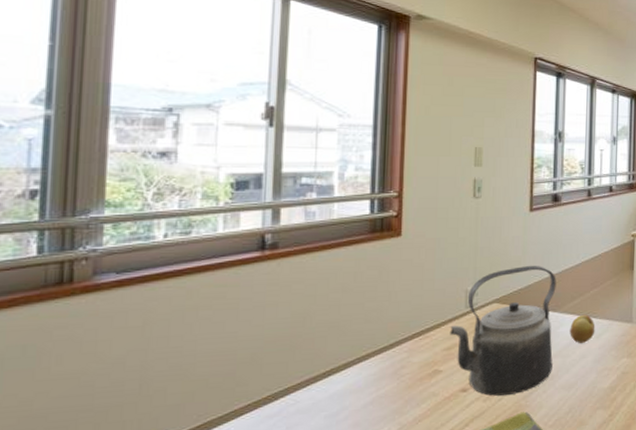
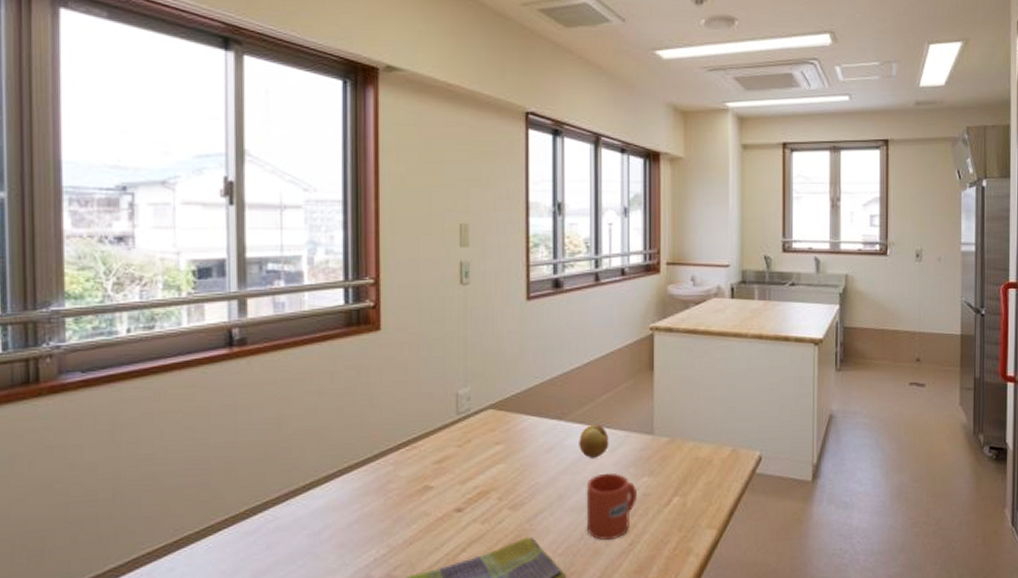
kettle: present [450,266,556,396] -> none [440,365,561,518]
mug: none [574,355,618,412] -> present [586,472,638,540]

